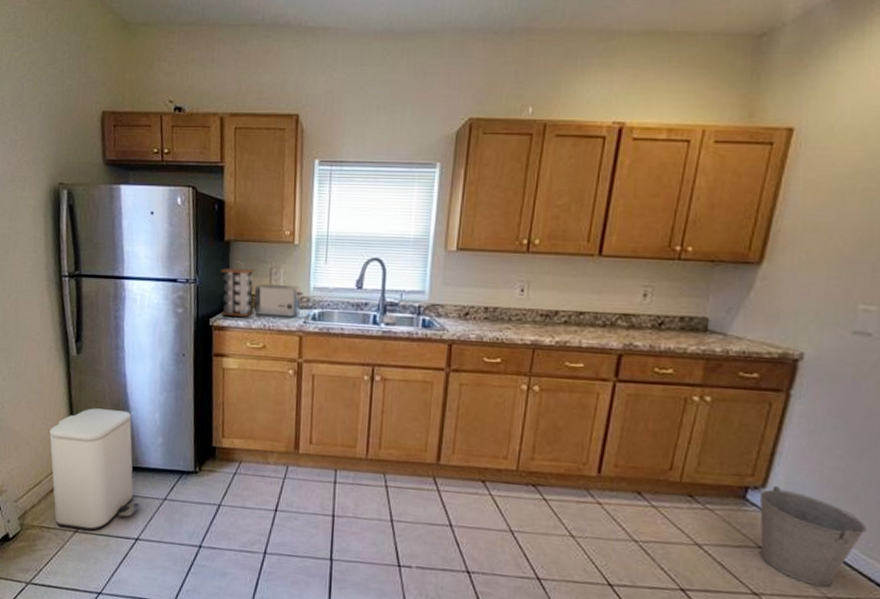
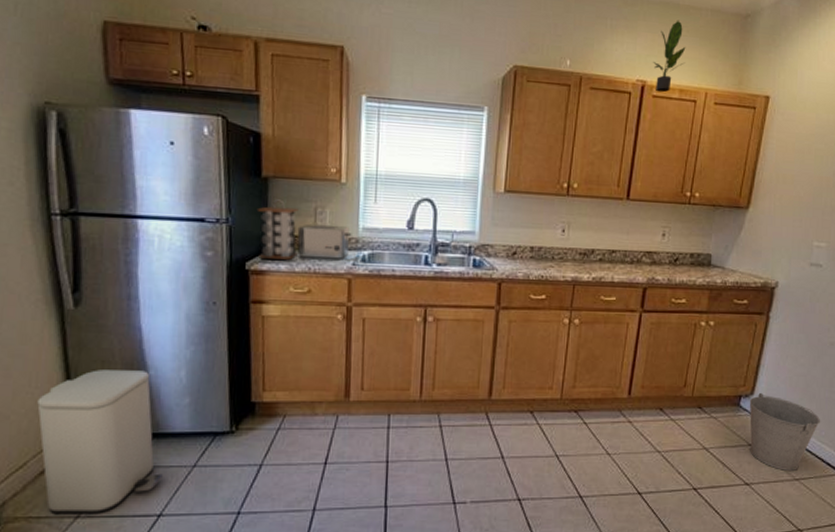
potted plant: none [634,49,677,134] -> present [653,20,686,93]

